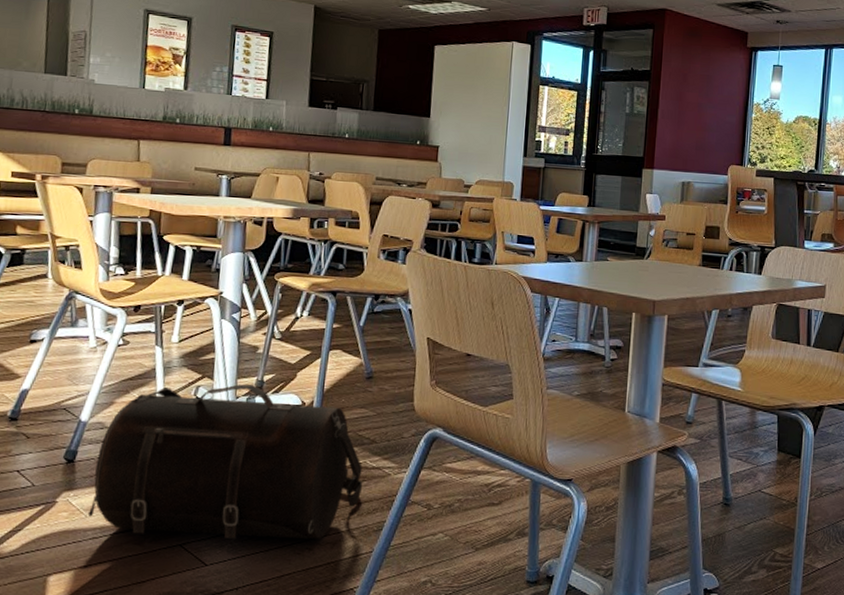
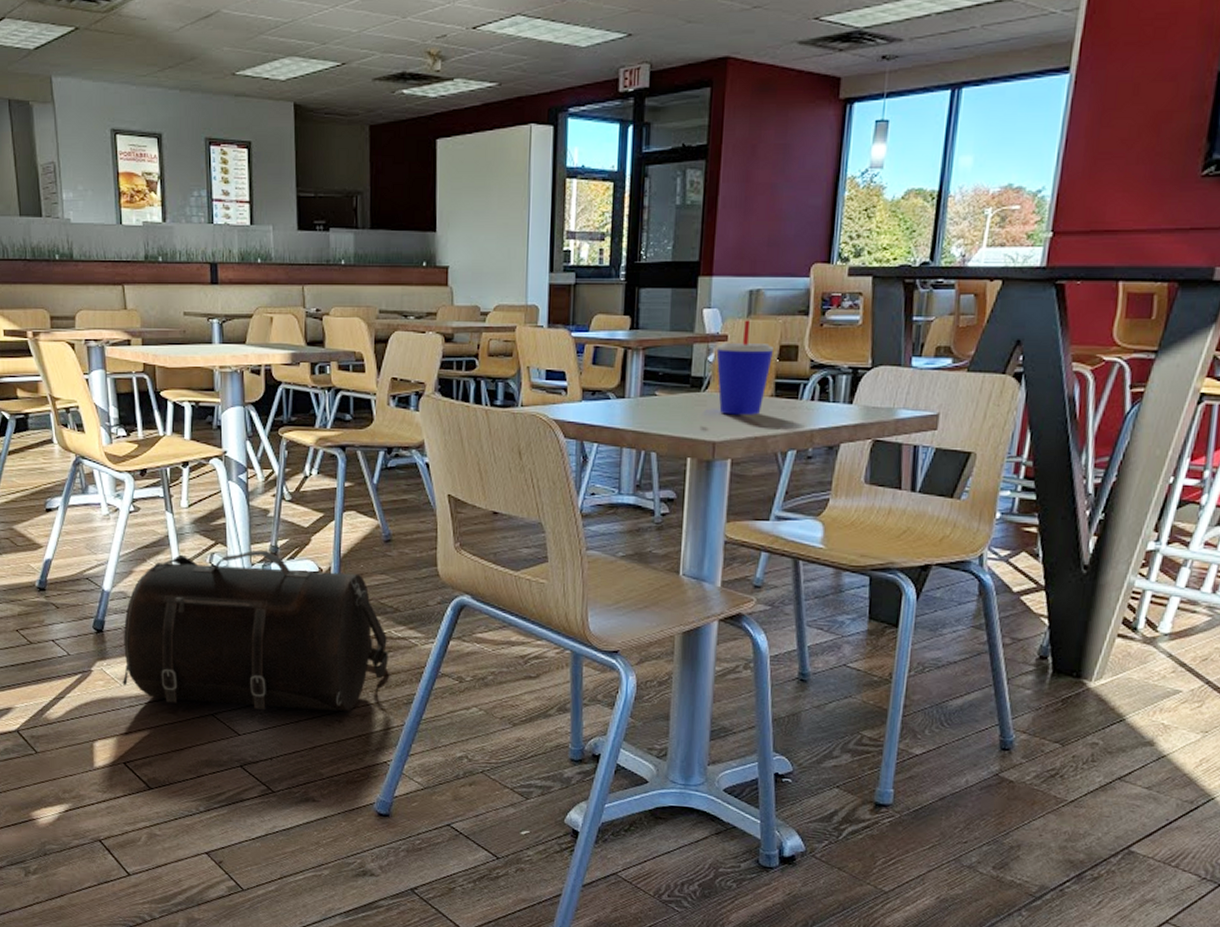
beverage cup: none [656,205,700,280] -> present [716,320,773,415]

